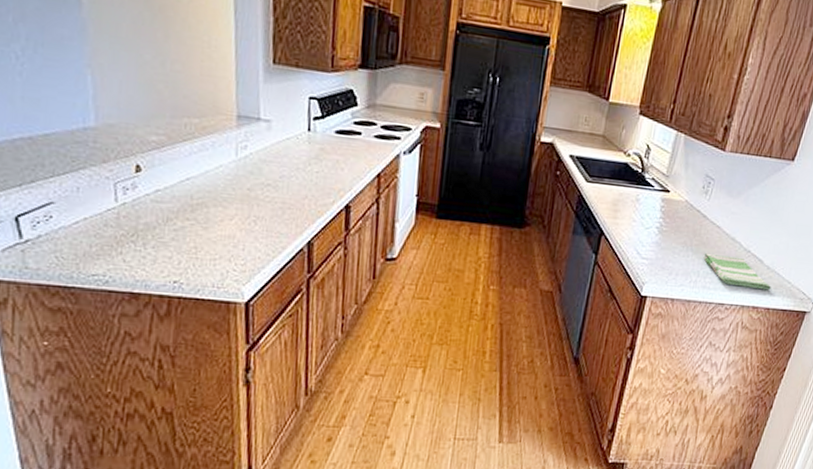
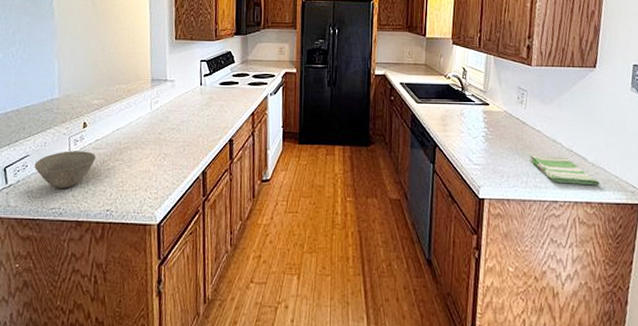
bowl: none [62,201,156,251] -> present [34,151,96,189]

